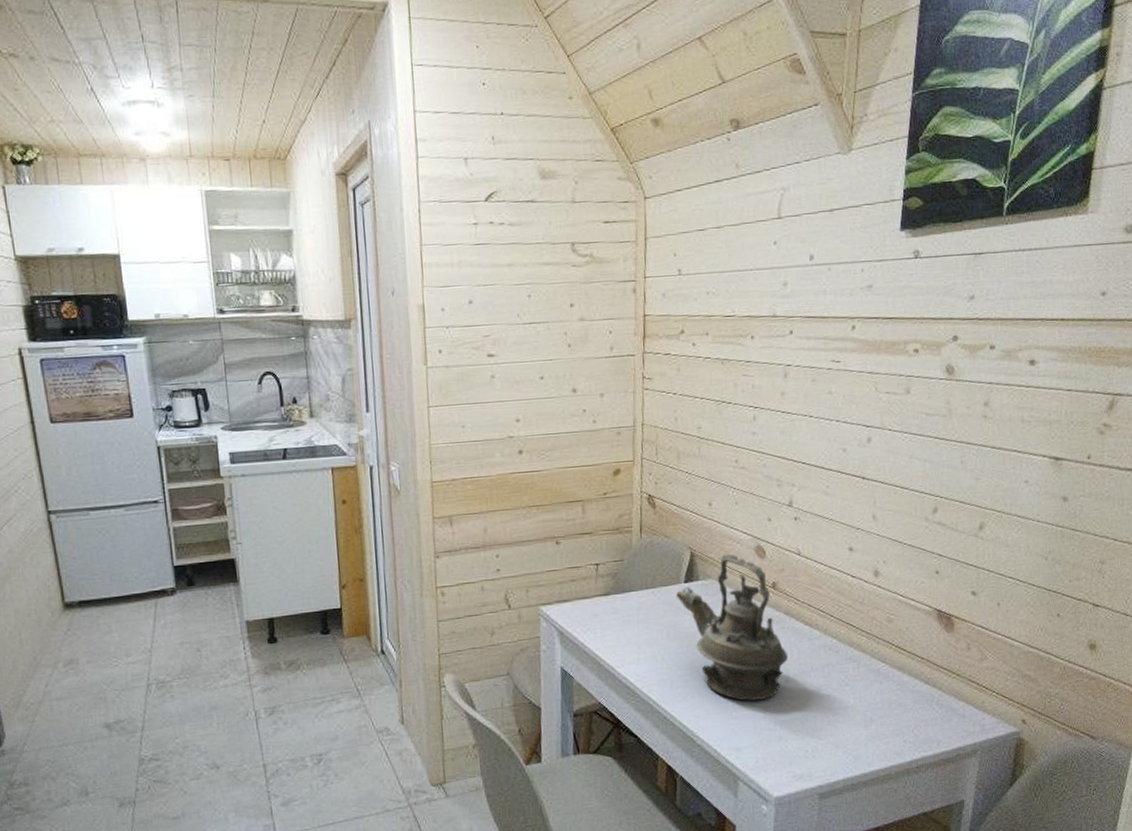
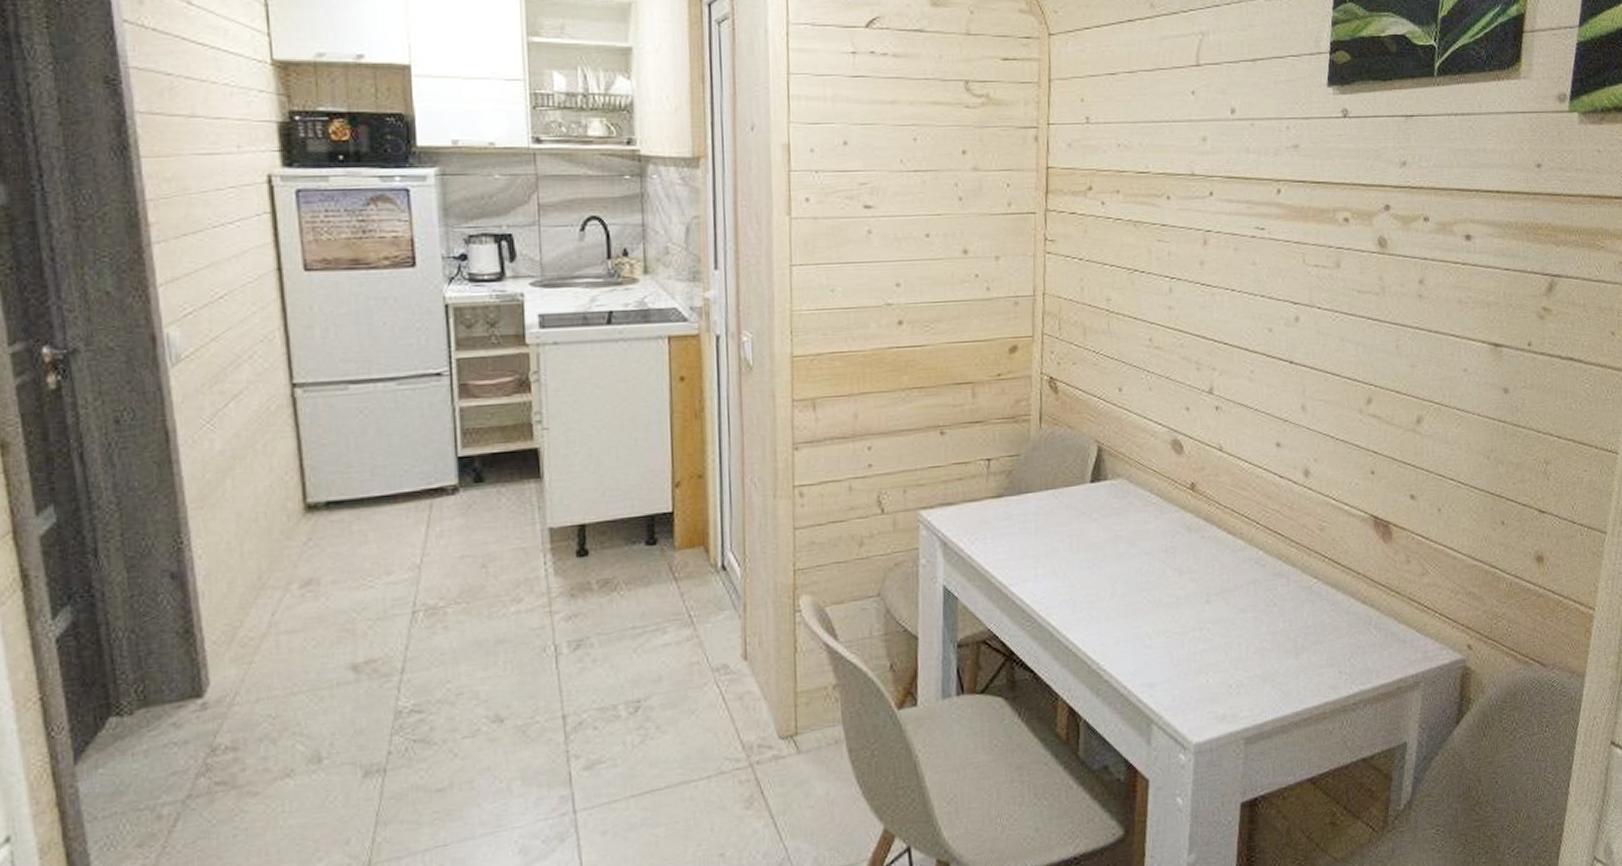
teapot: present [676,554,789,701] -> none [1081,448,1209,626]

